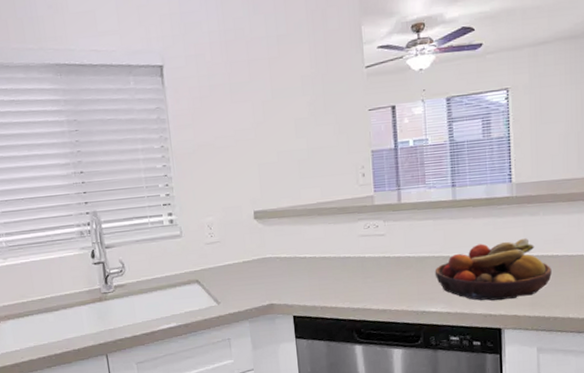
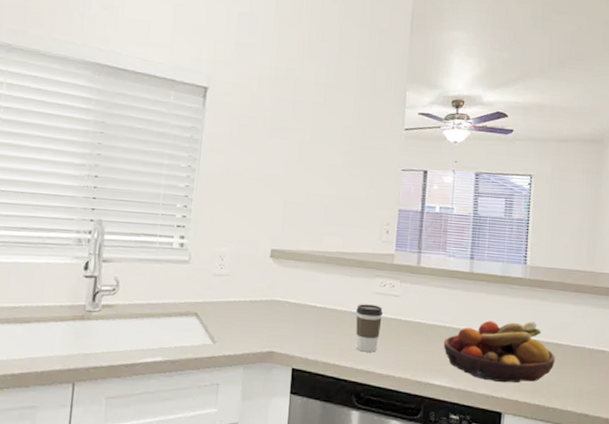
coffee cup: none [344,246,371,292] -> present [356,304,383,352]

